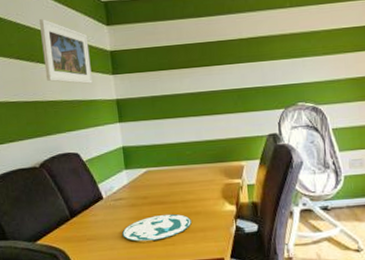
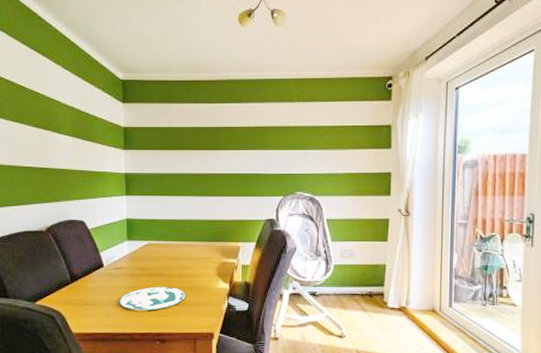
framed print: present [39,19,93,84] -> none [59,91,104,156]

